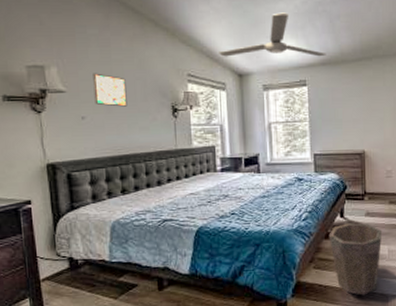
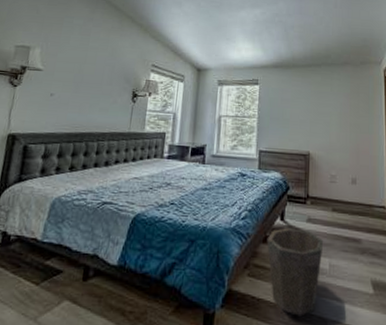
wall art: present [93,73,127,107] -> none [65,56,97,88]
ceiling fan: present [219,12,327,57] -> none [183,19,279,60]

